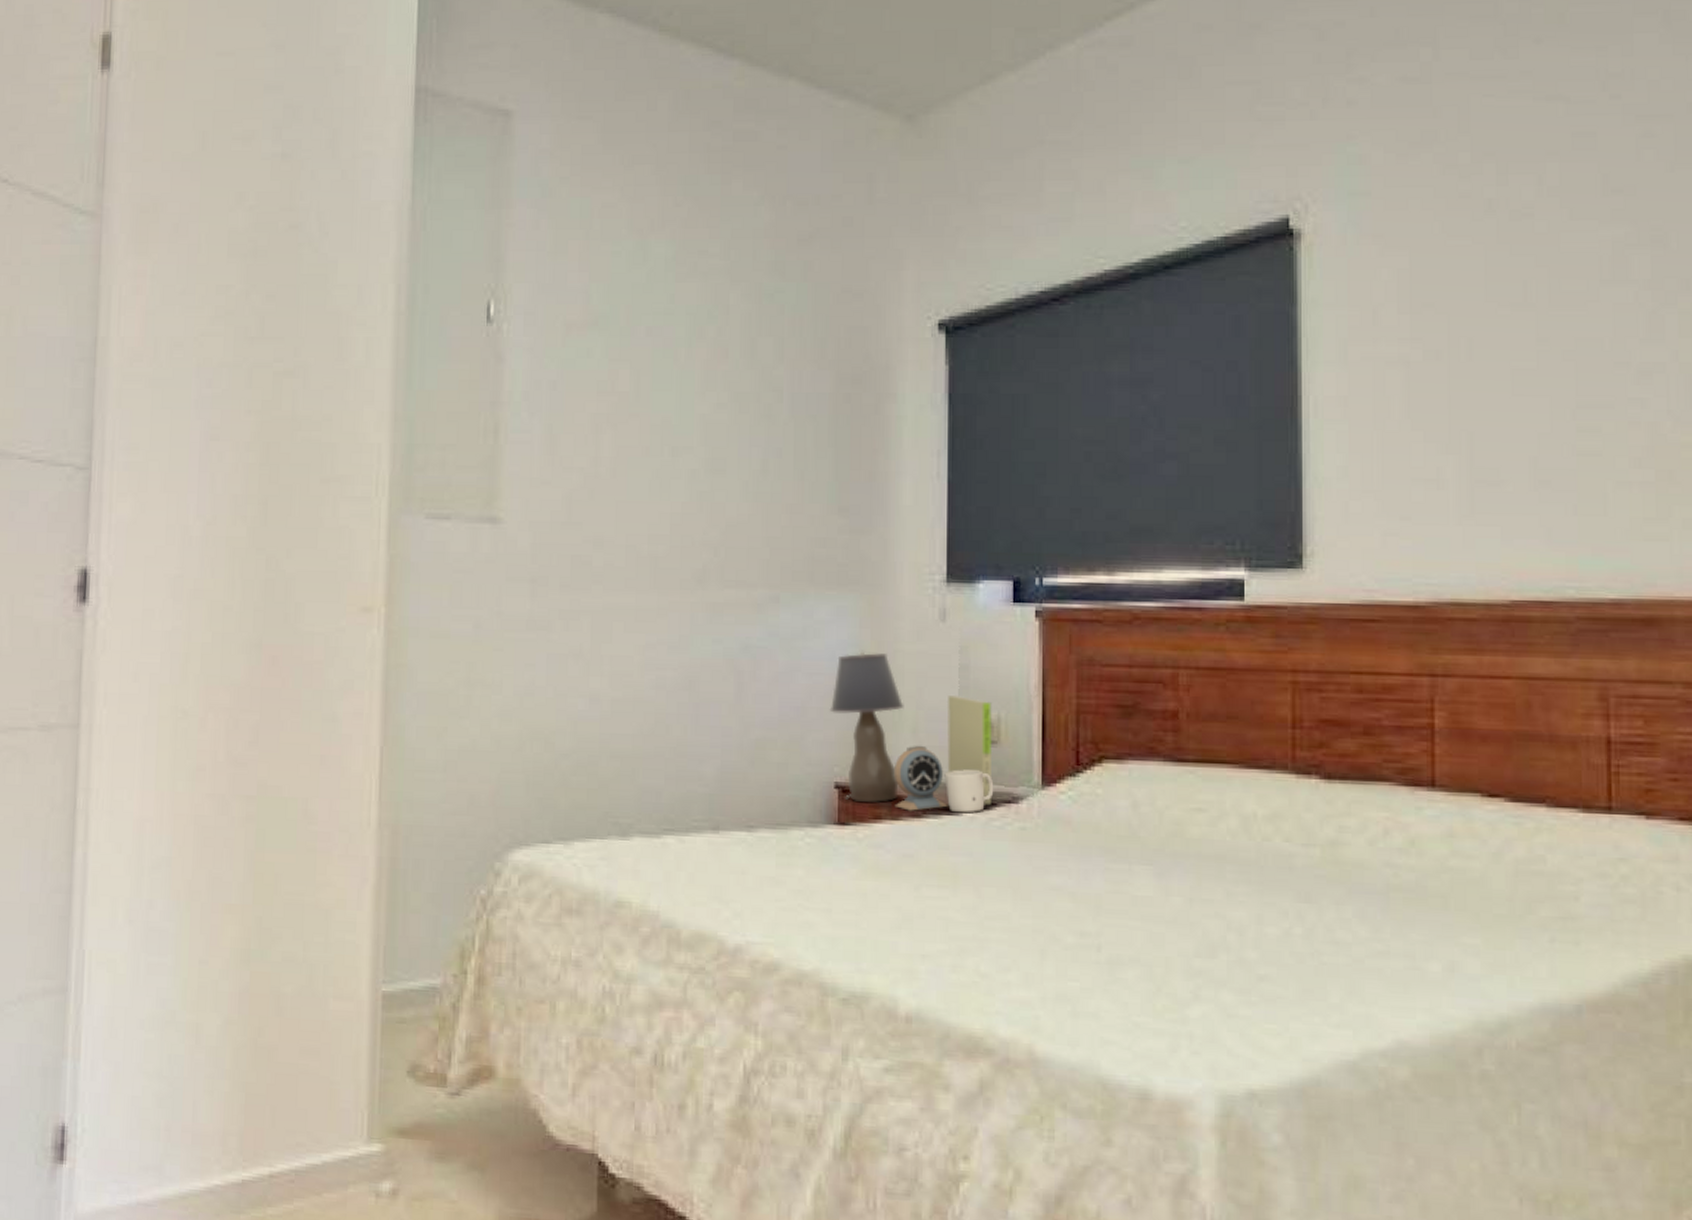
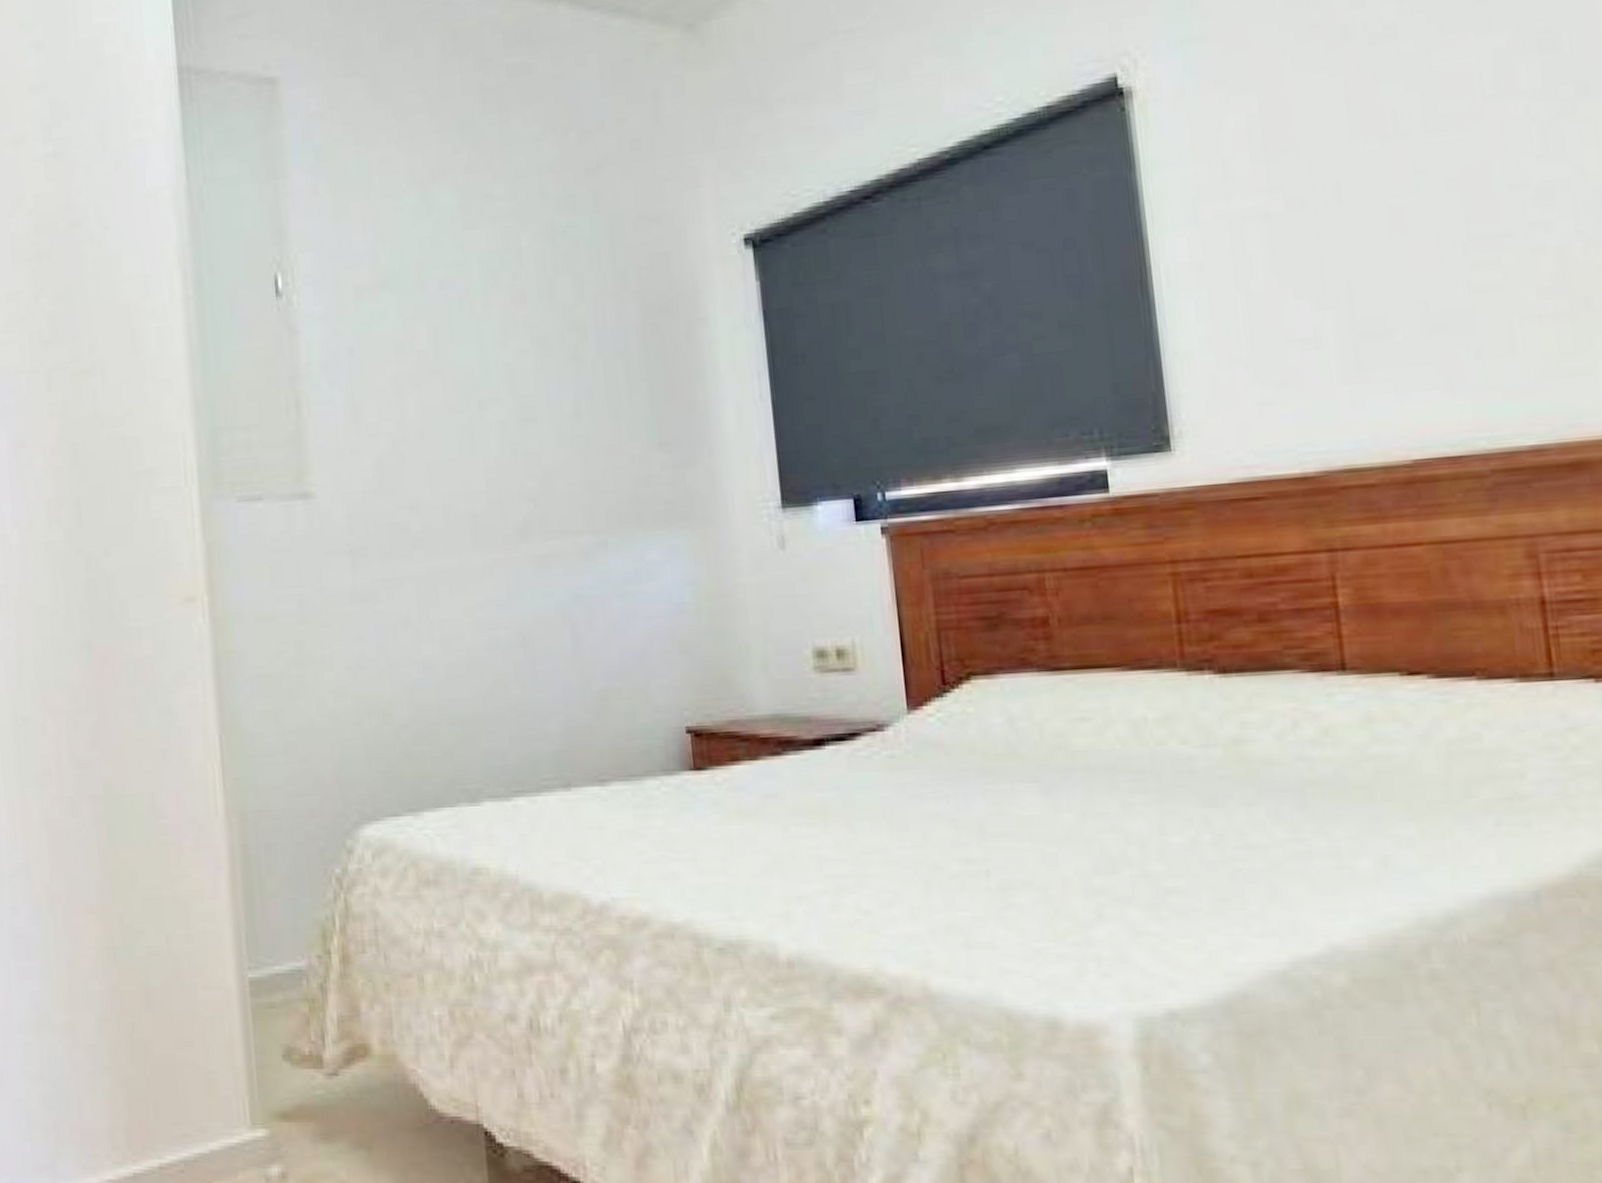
table lamp: present [829,650,904,803] -> none [672,588,754,745]
alarm clock: present [893,745,948,811] -> none [746,680,809,749]
mug: present [944,769,994,813] -> none [801,700,857,747]
book: present [946,696,993,806] -> none [795,625,855,736]

